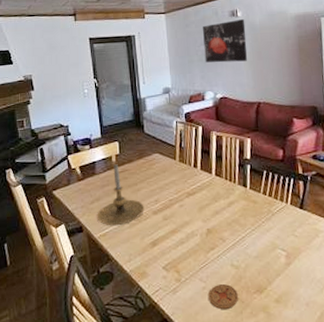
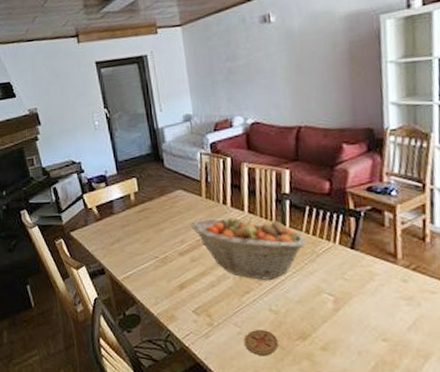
candle holder: present [97,164,144,226] -> none [118,202,169,268]
fruit basket: none [165,179,264,237] -> present [191,216,307,280]
wall art: present [203,19,247,63] -> none [227,25,283,82]

